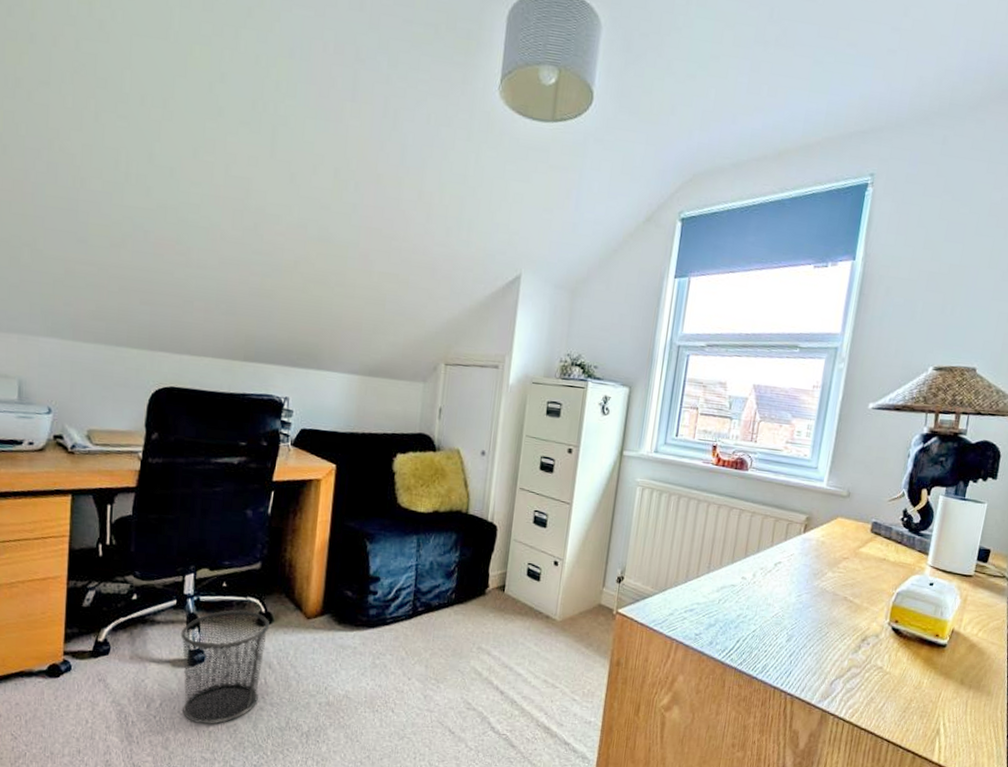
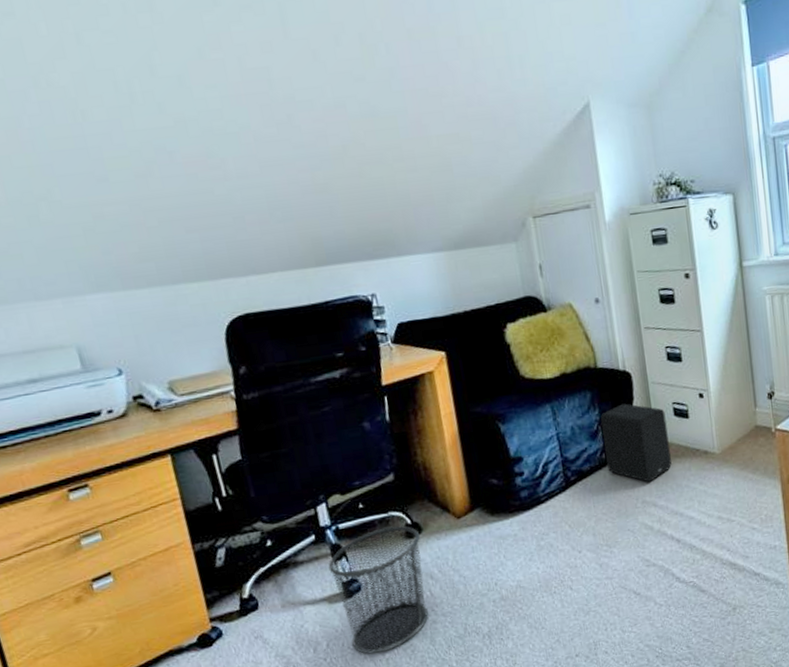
speaker: none [454,552,519,631] -> present [600,403,672,482]

